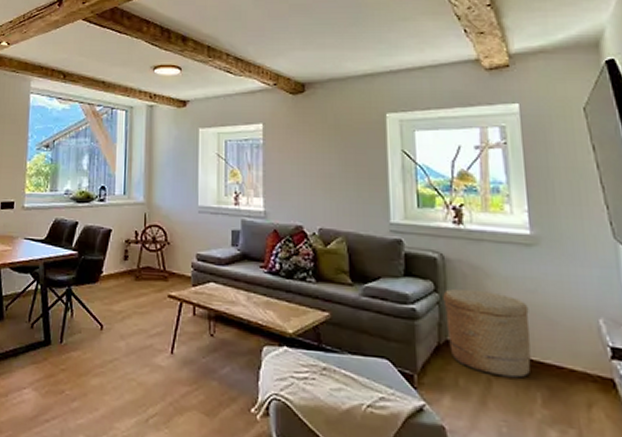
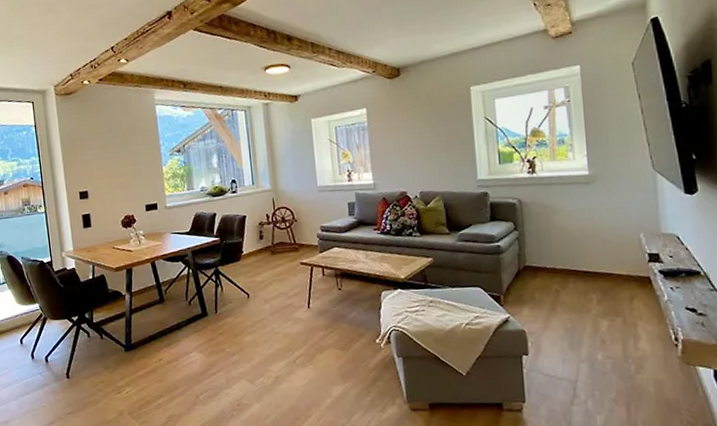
basket: present [443,289,531,378] -> none [521,224,589,288]

